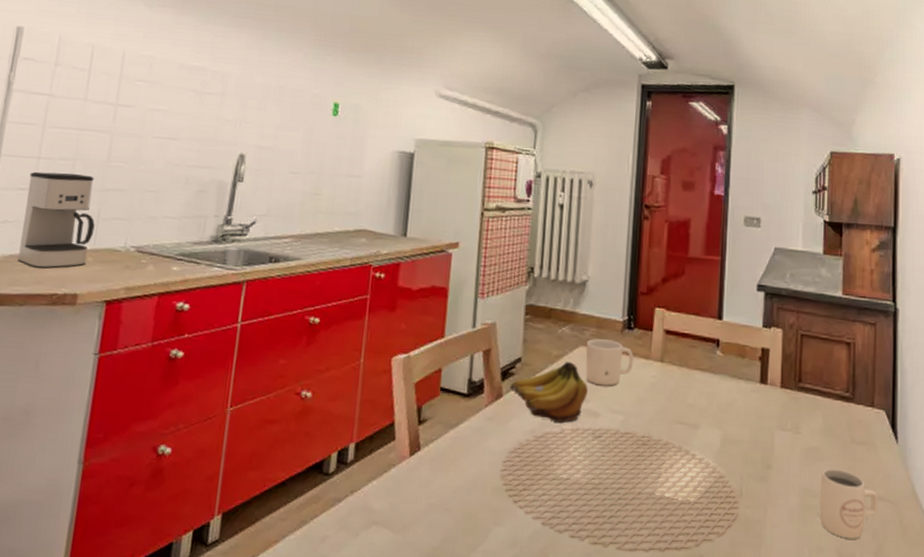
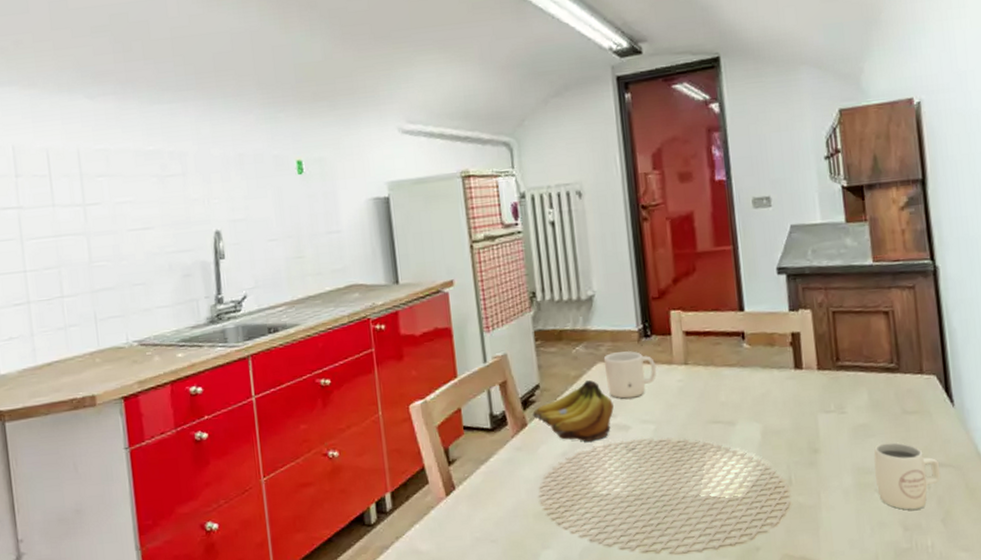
coffee maker: present [18,171,95,269] -> none [21,280,95,378]

